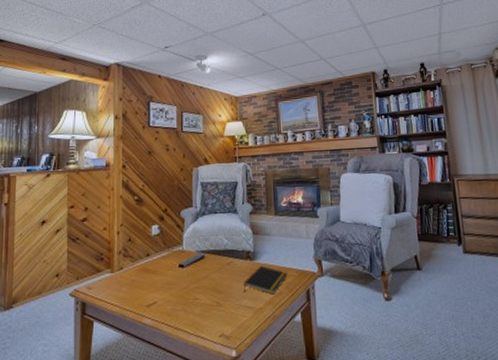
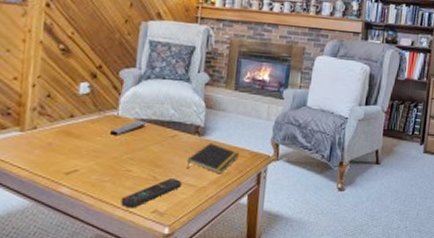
remote control: none [193,302,241,334] -> present [121,179,182,209]

